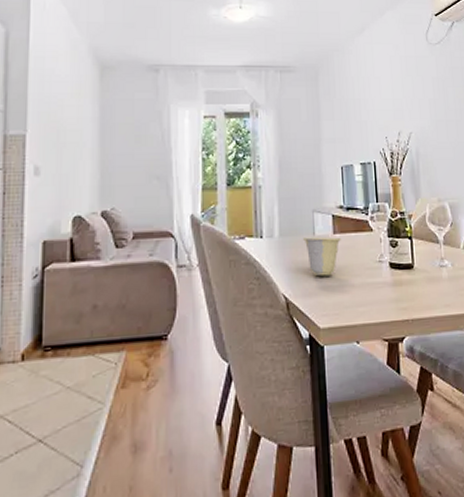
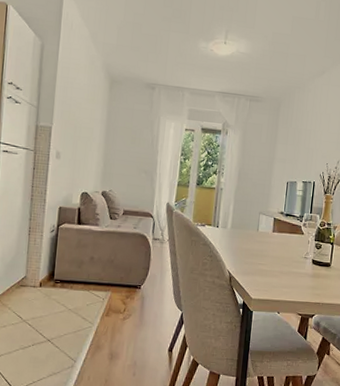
cup: present [303,237,341,277] -> none [249,232,278,263]

